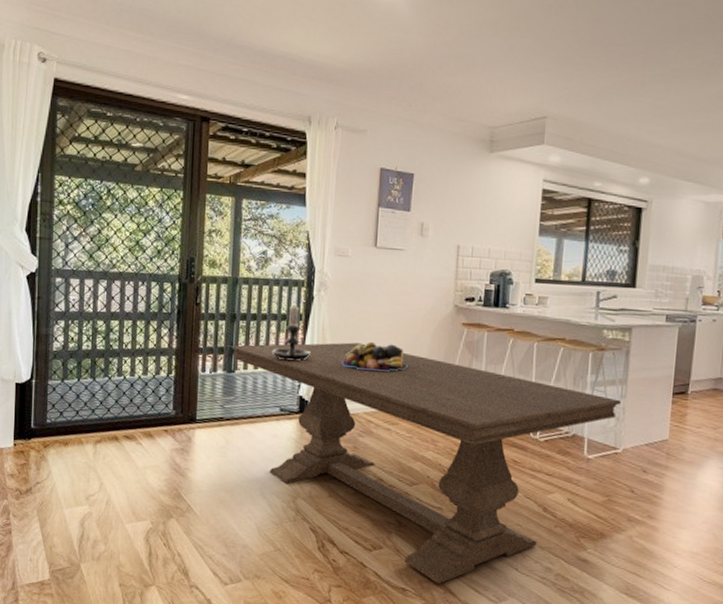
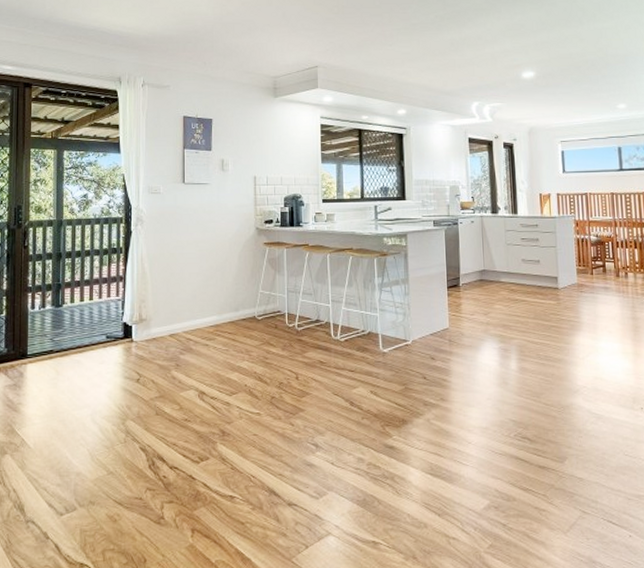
dining table: present [232,342,622,584] -> none [59,269,406,487]
candle holder: present [271,304,312,361] -> none [96,239,133,291]
fruit bowl: present [341,341,408,372] -> none [160,266,220,294]

